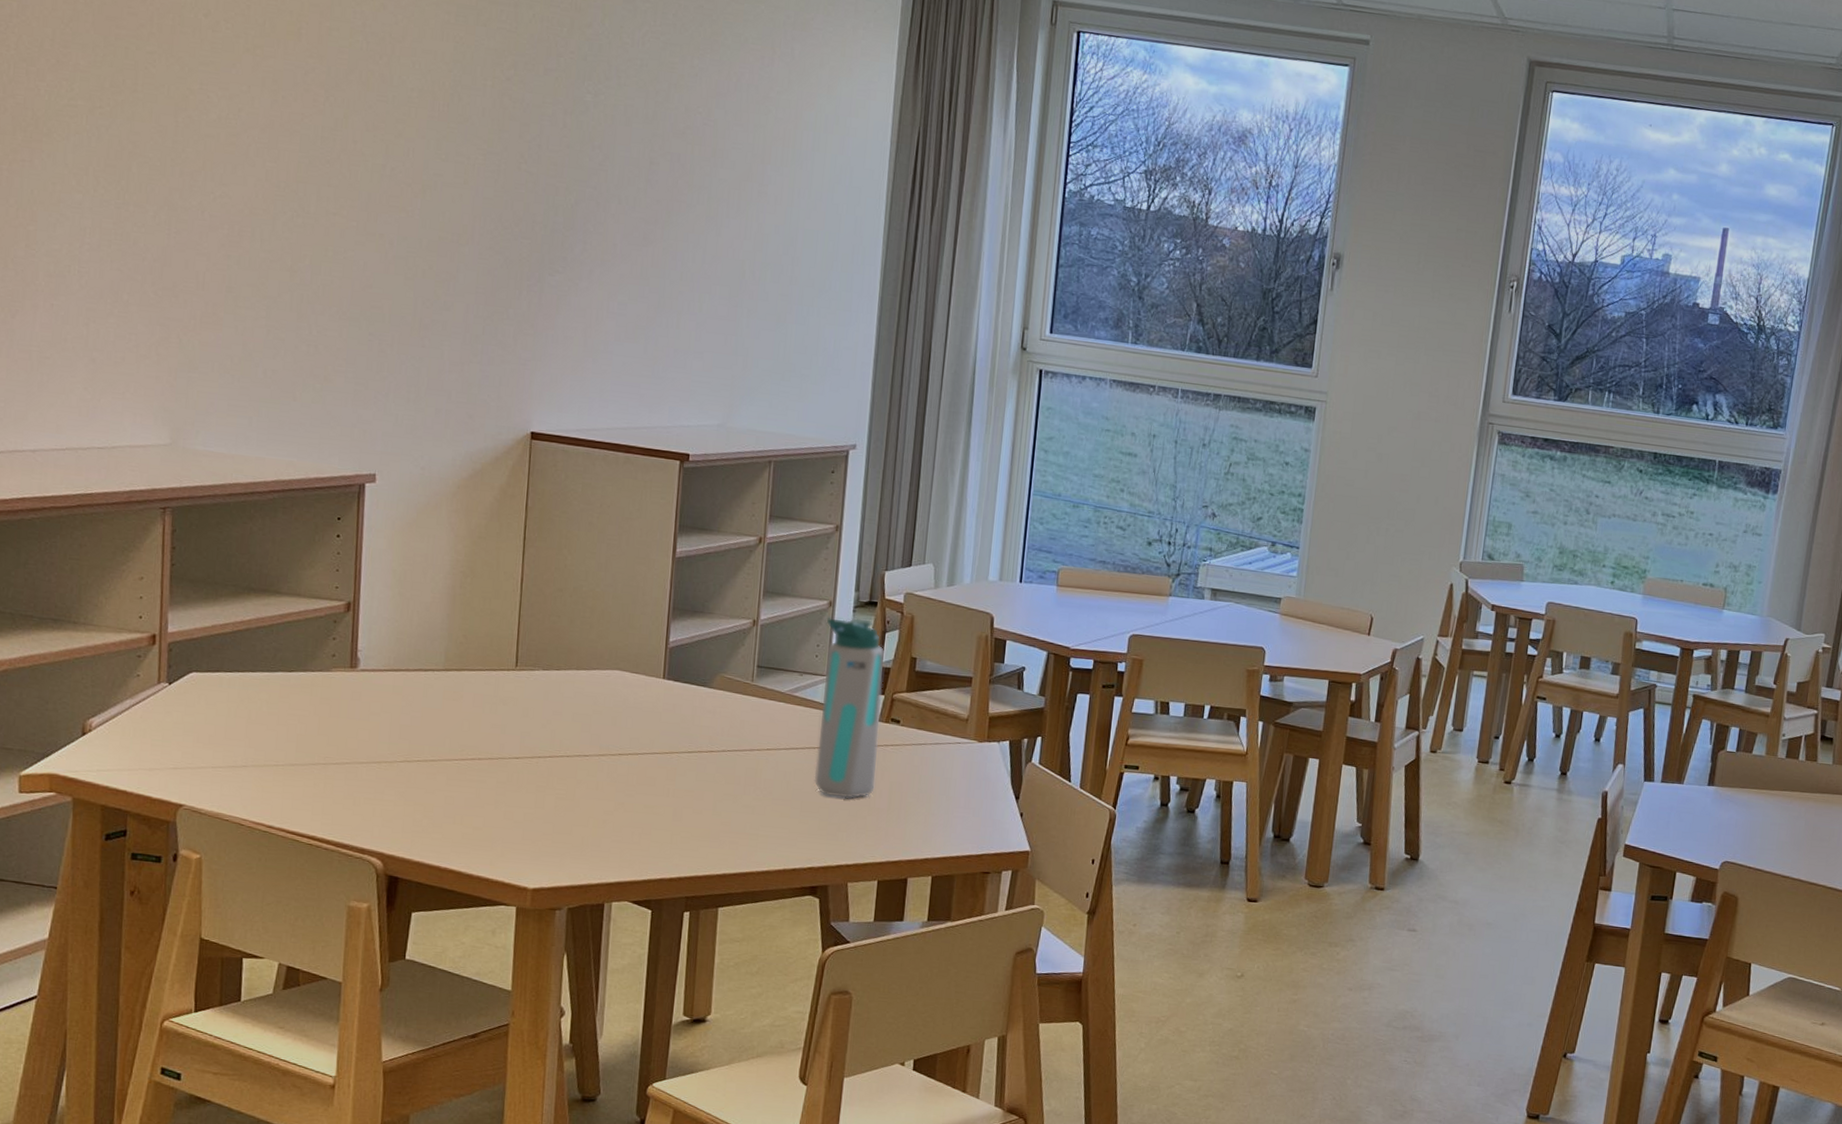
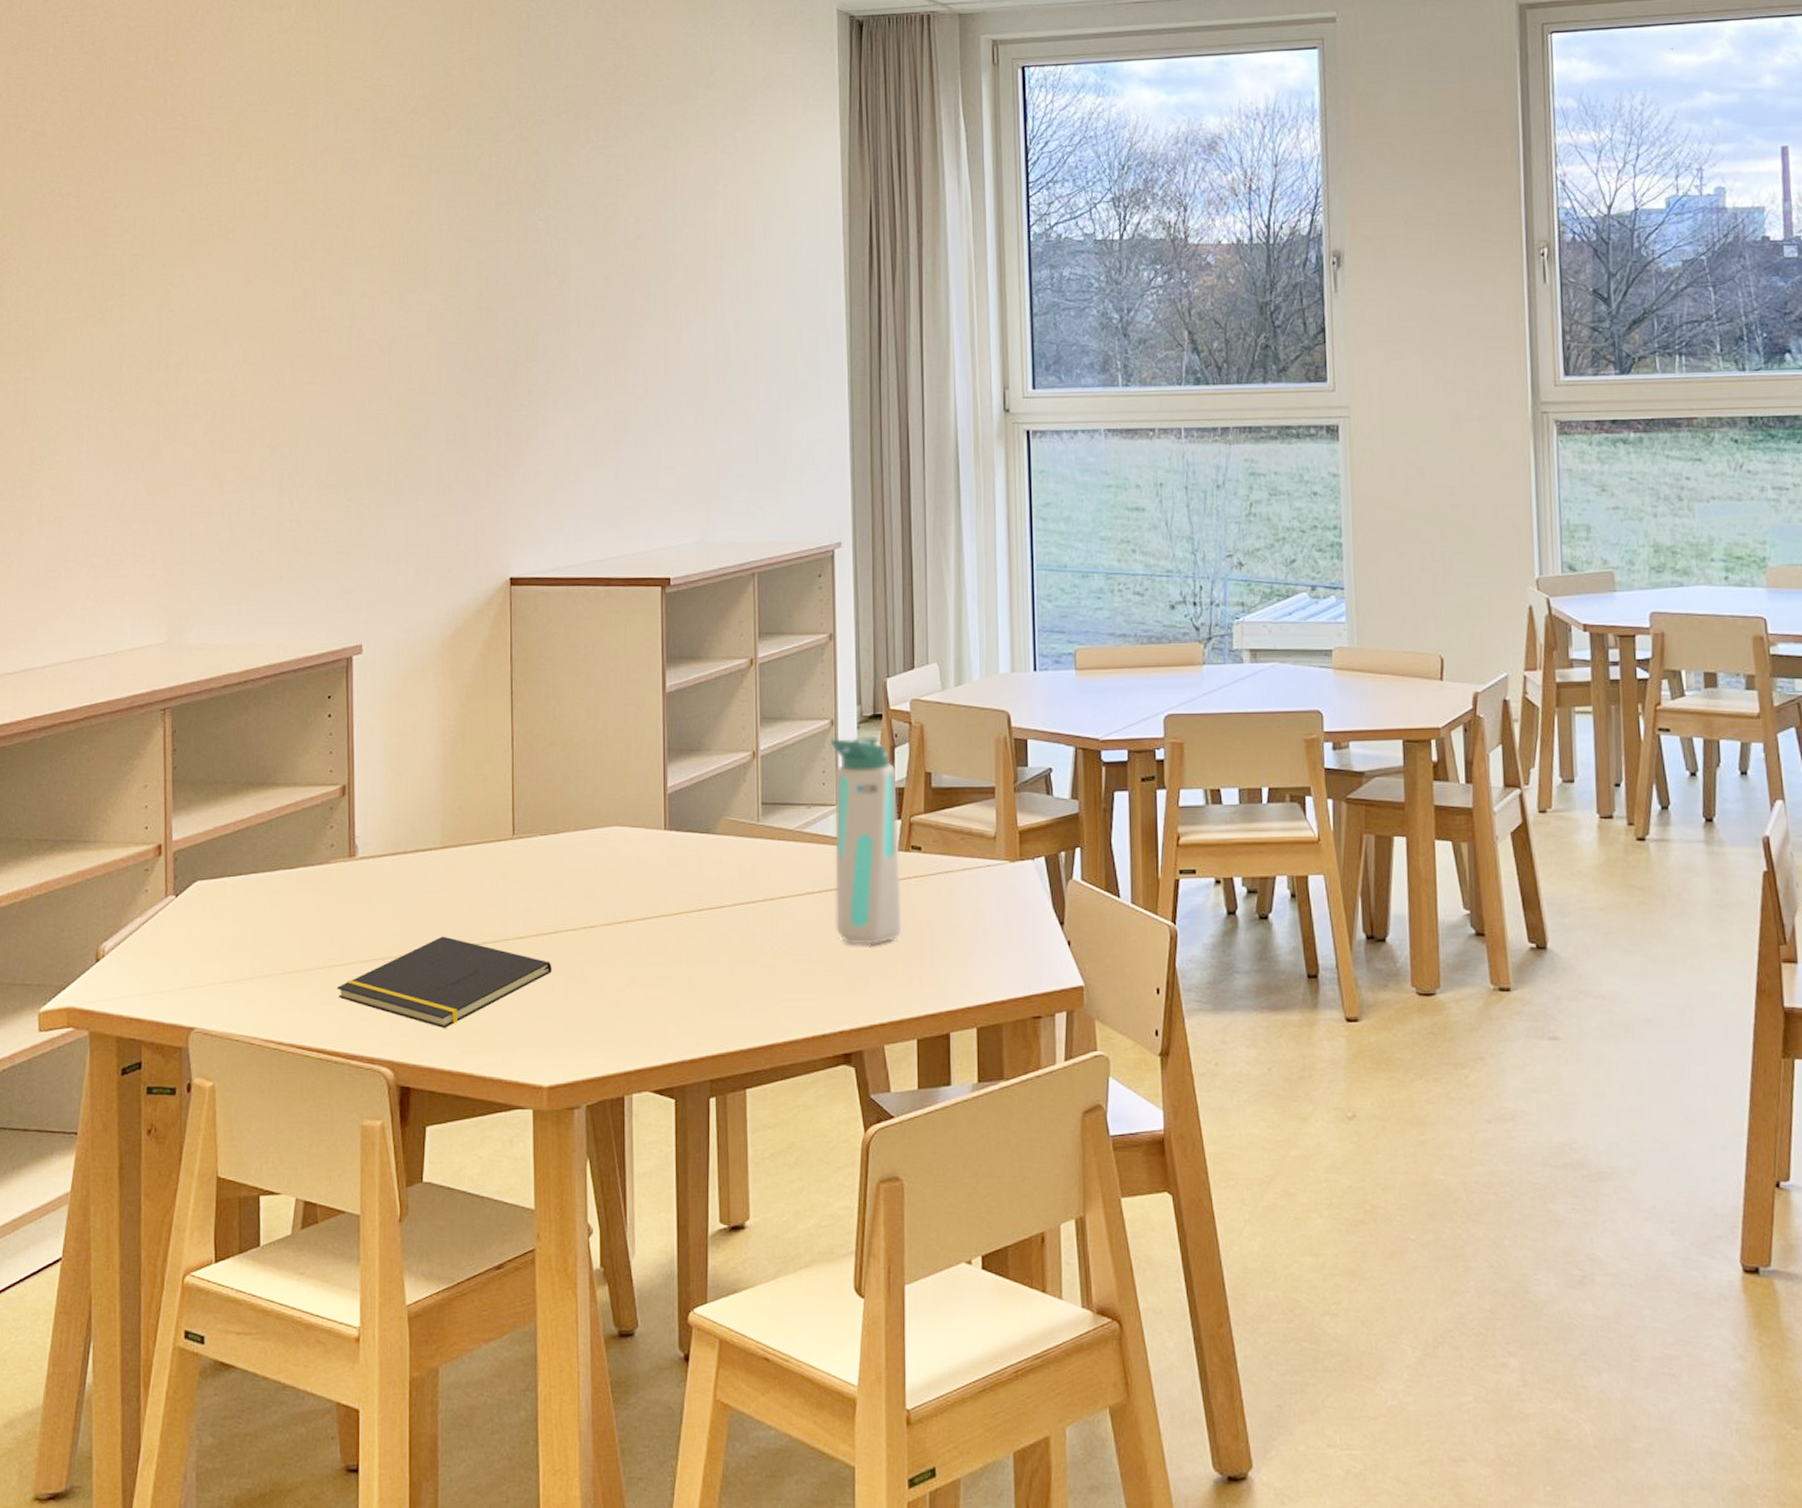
notepad: none [330,748,545,829] -> present [336,936,552,1028]

